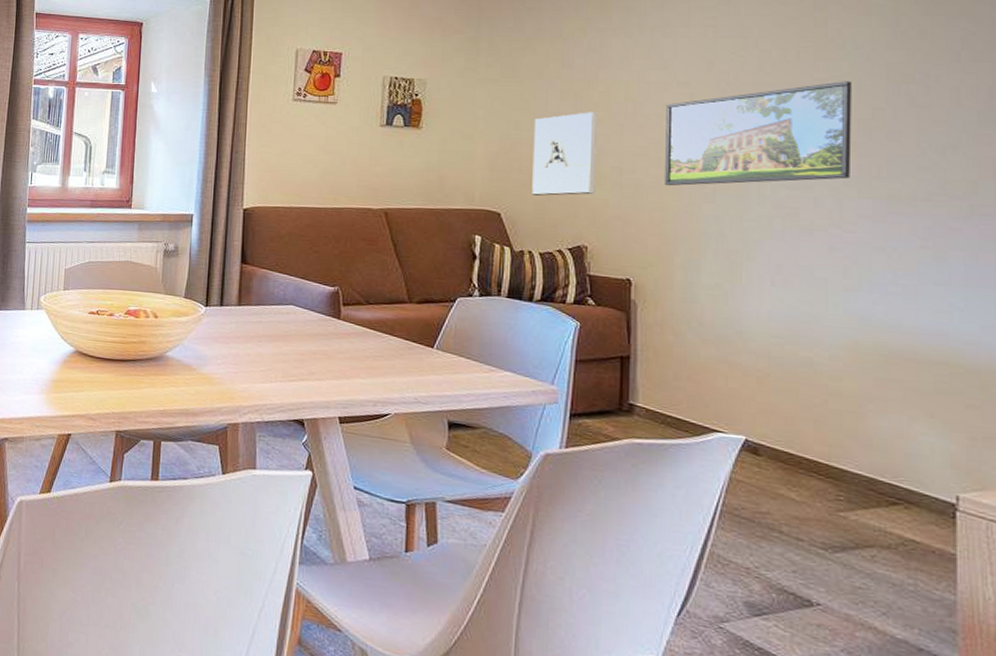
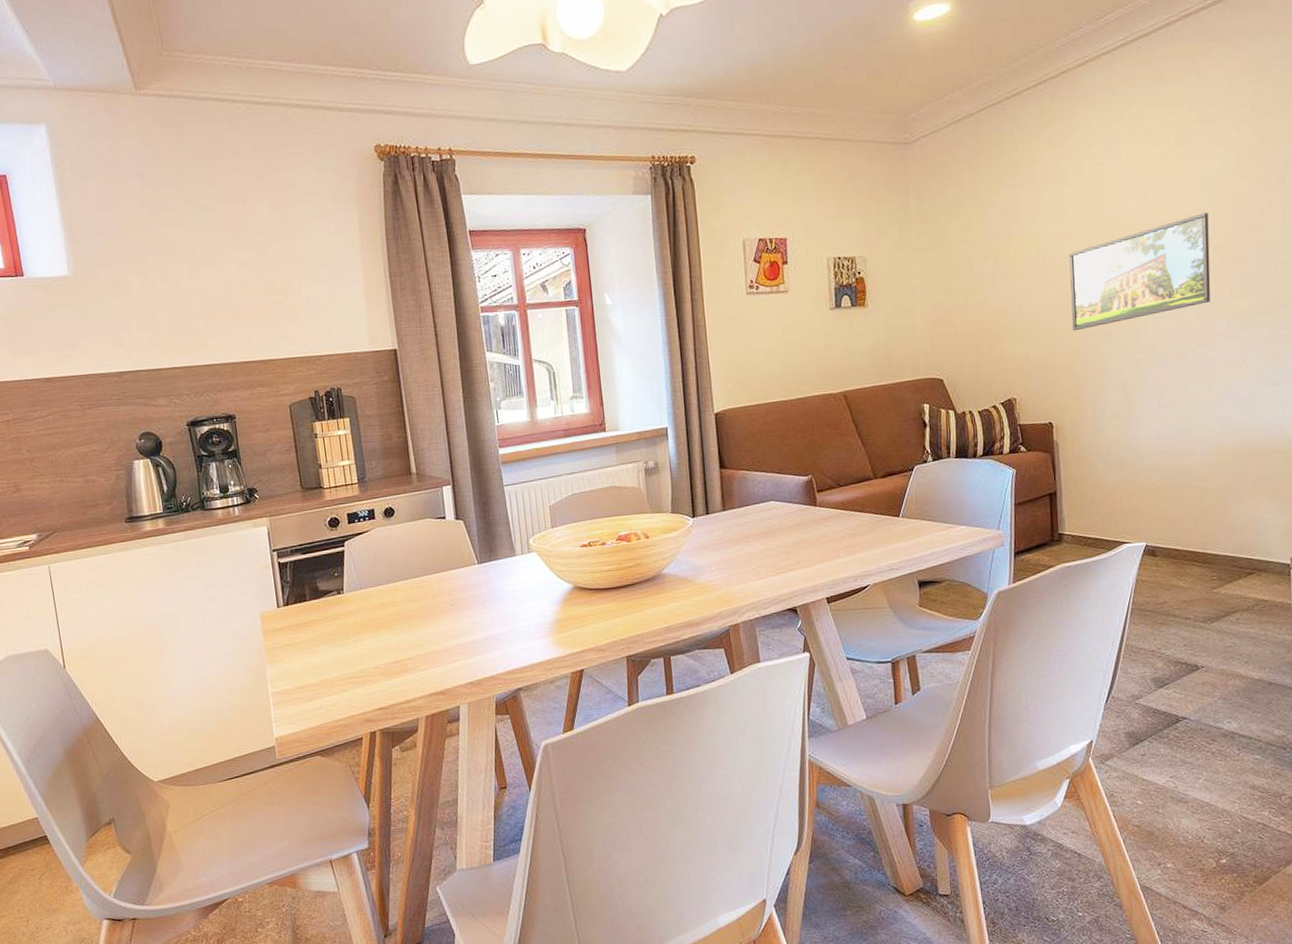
wall sculpture: present [532,112,598,196] -> none [963,269,1018,357]

